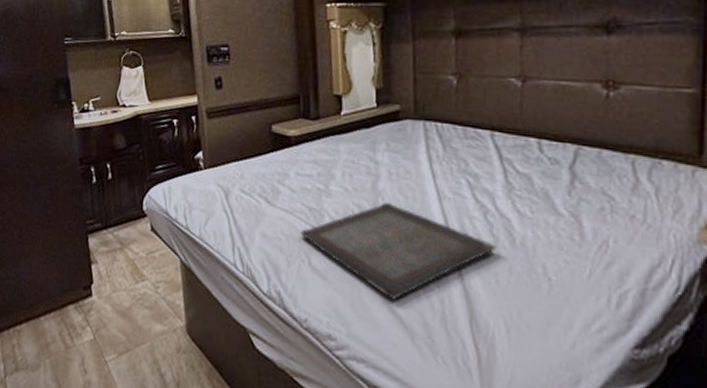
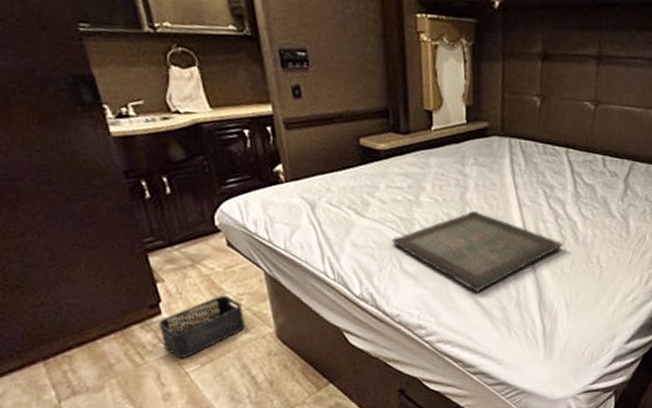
storage bin: none [88,281,160,346] -> present [159,294,246,359]

